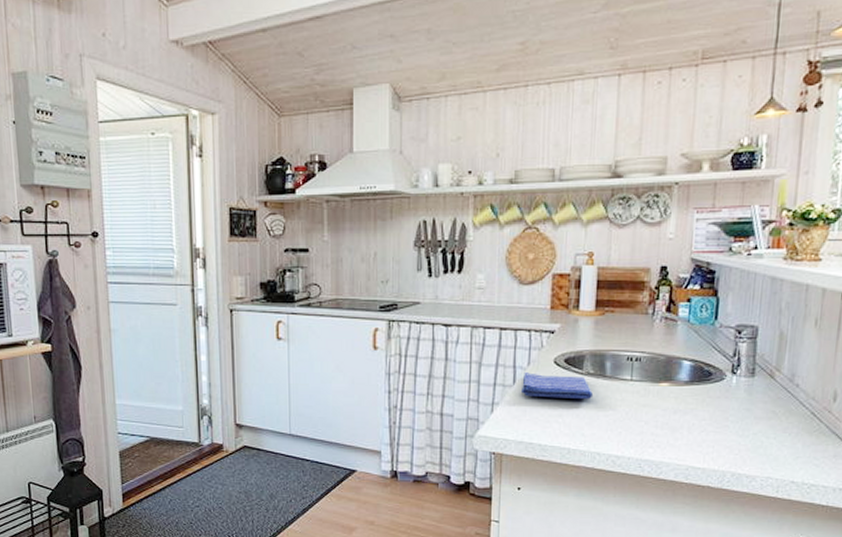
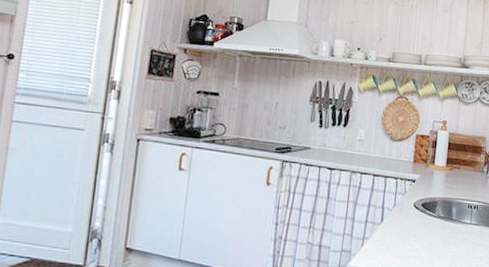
dish towel: present [522,372,593,400] -> none [387,213,442,238]

